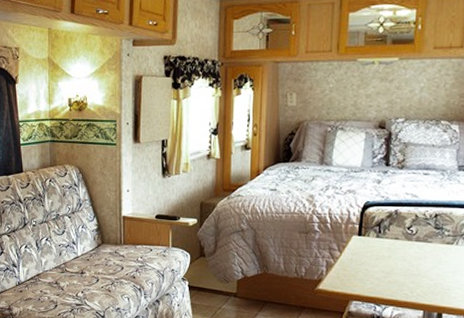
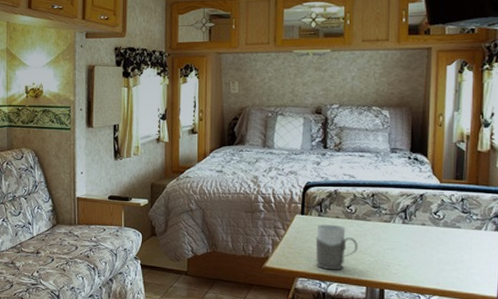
mug: none [372,246,417,294] -> present [316,224,357,270]

